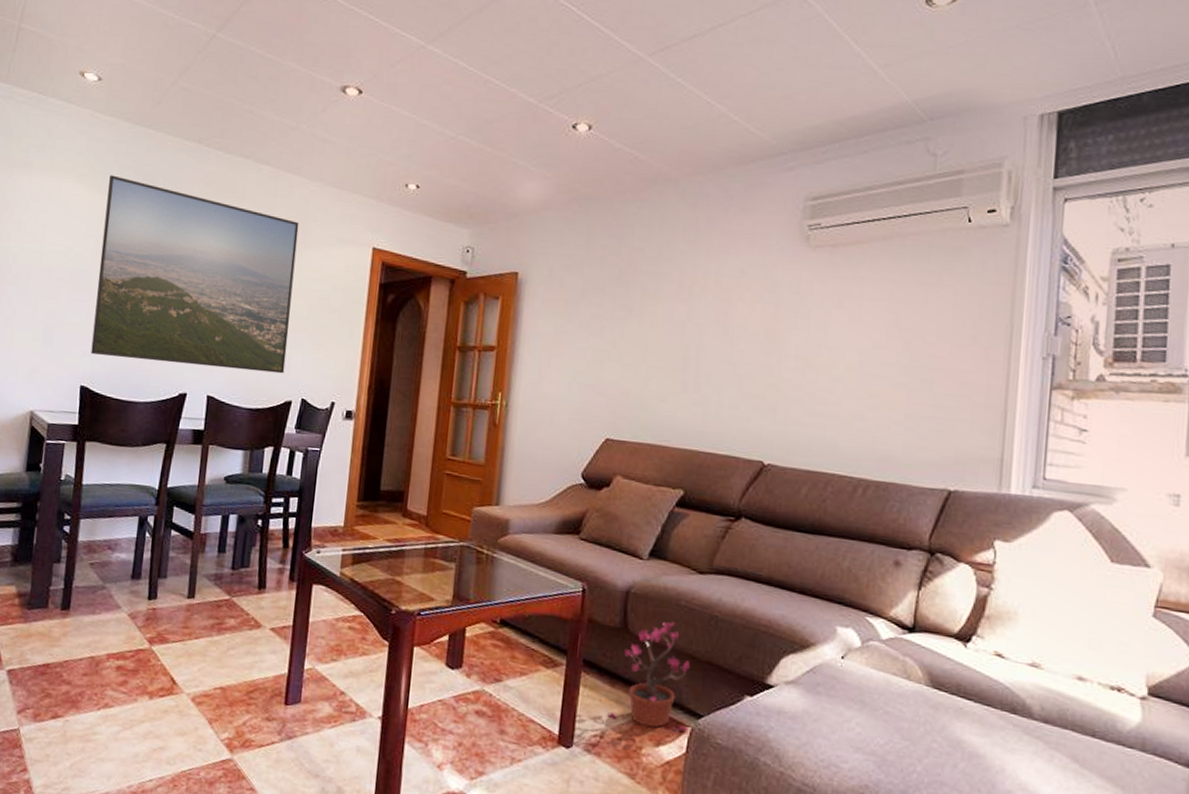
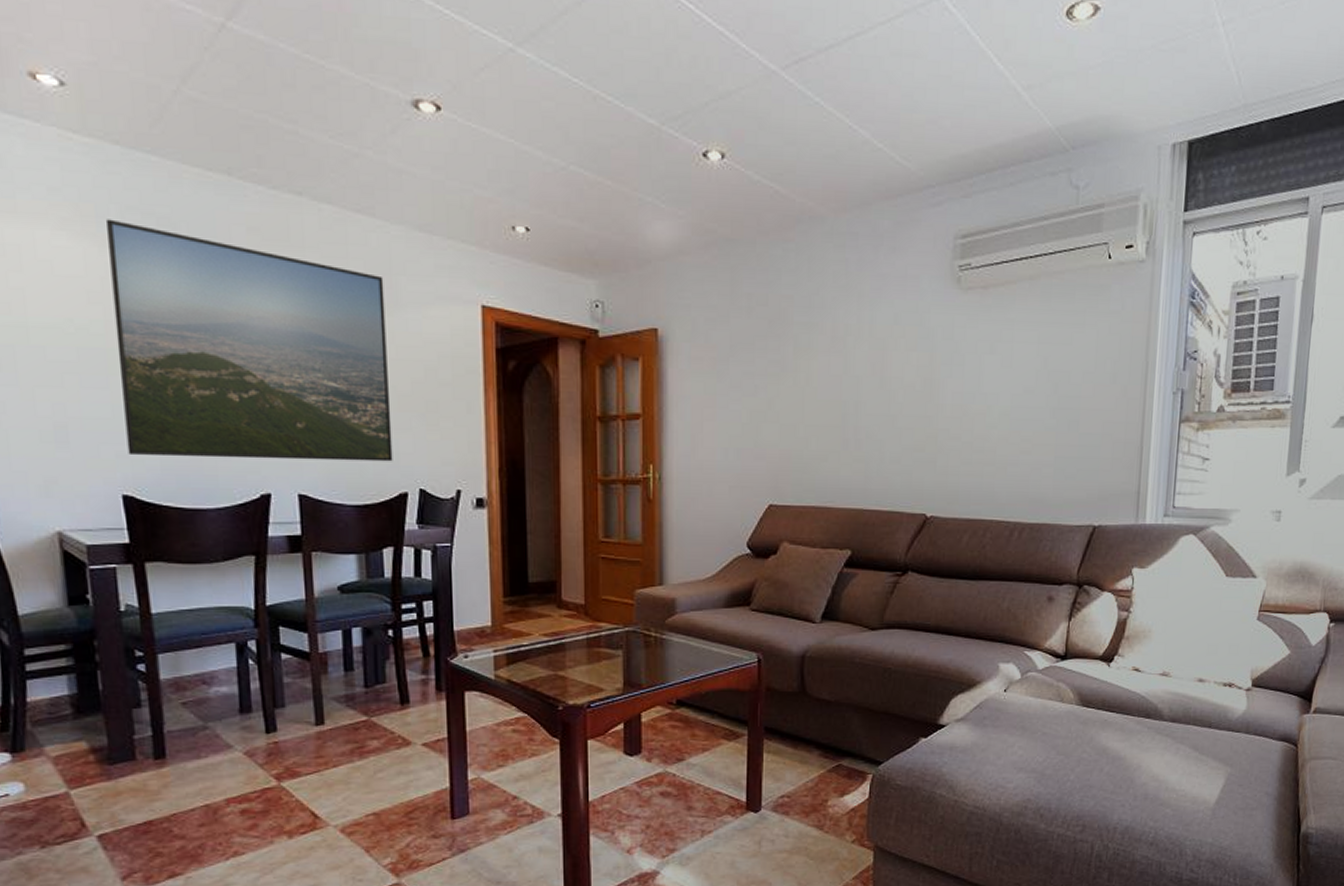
potted plant: present [606,621,691,733] -> none [791,679,869,780]

